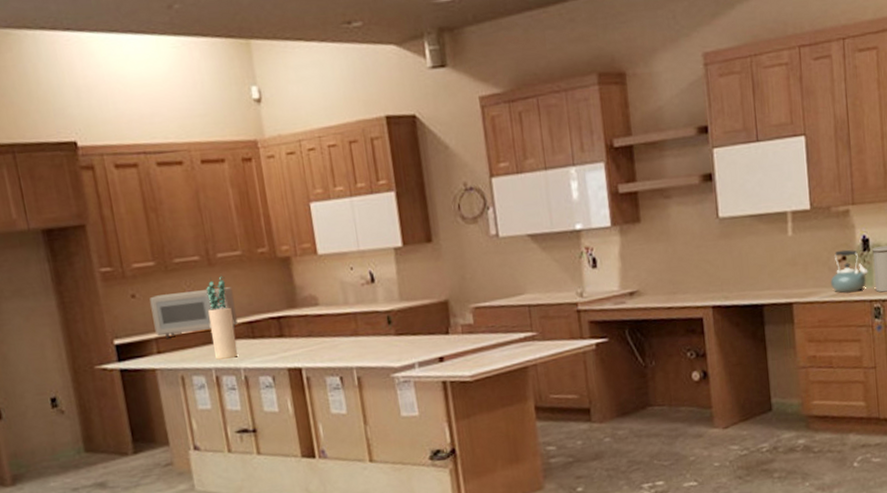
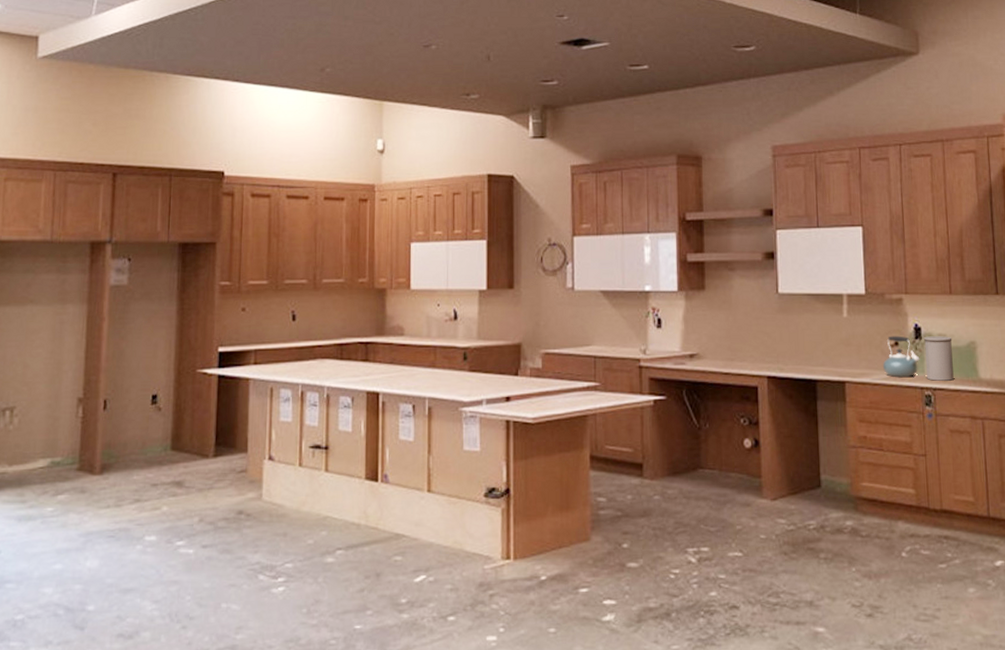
microwave: present [149,287,238,338] -> none [256,310,330,351]
vase: present [206,273,238,360] -> none [303,297,326,376]

